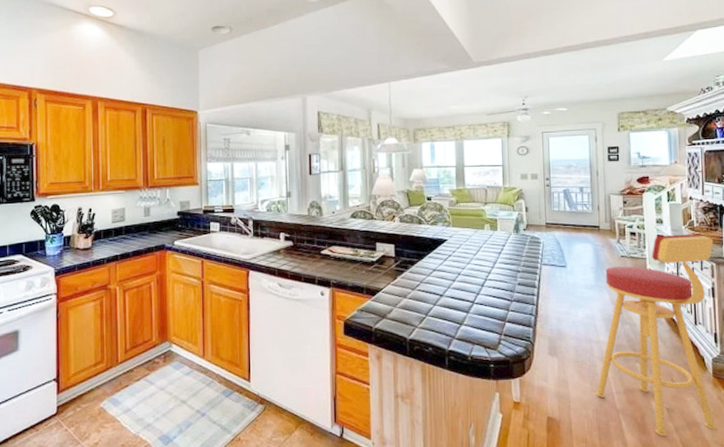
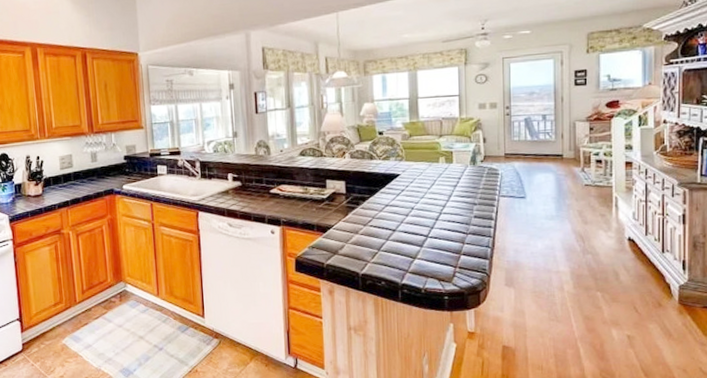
bar stool: present [596,233,717,437] -> none [553,158,687,363]

